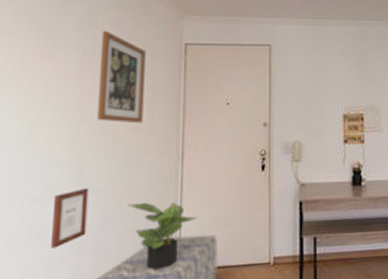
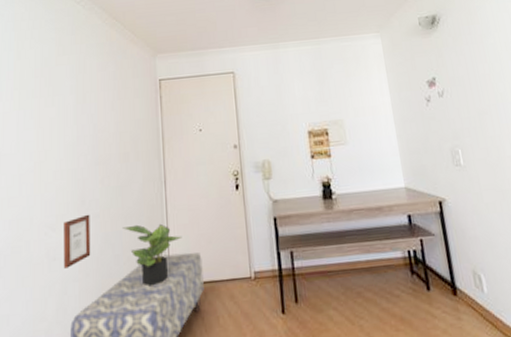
wall art: present [96,30,146,124] -> none [90,75,129,155]

